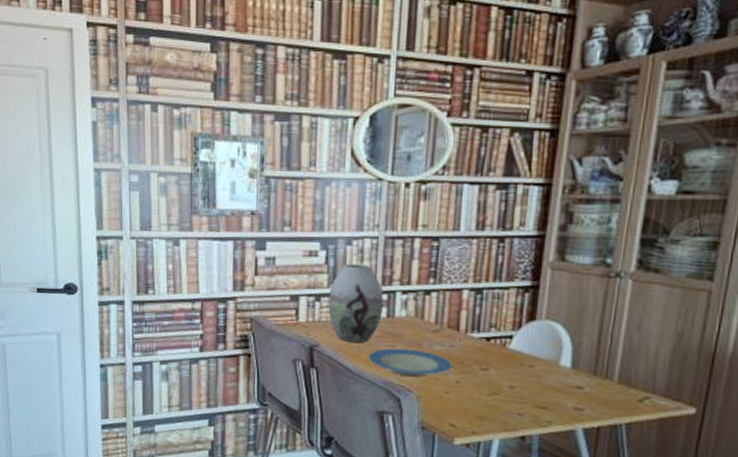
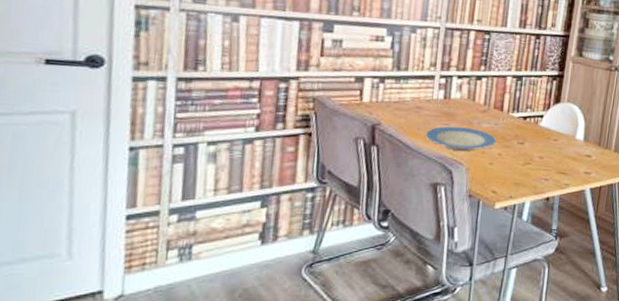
vase: present [328,263,383,344] -> none [391,49,442,122]

